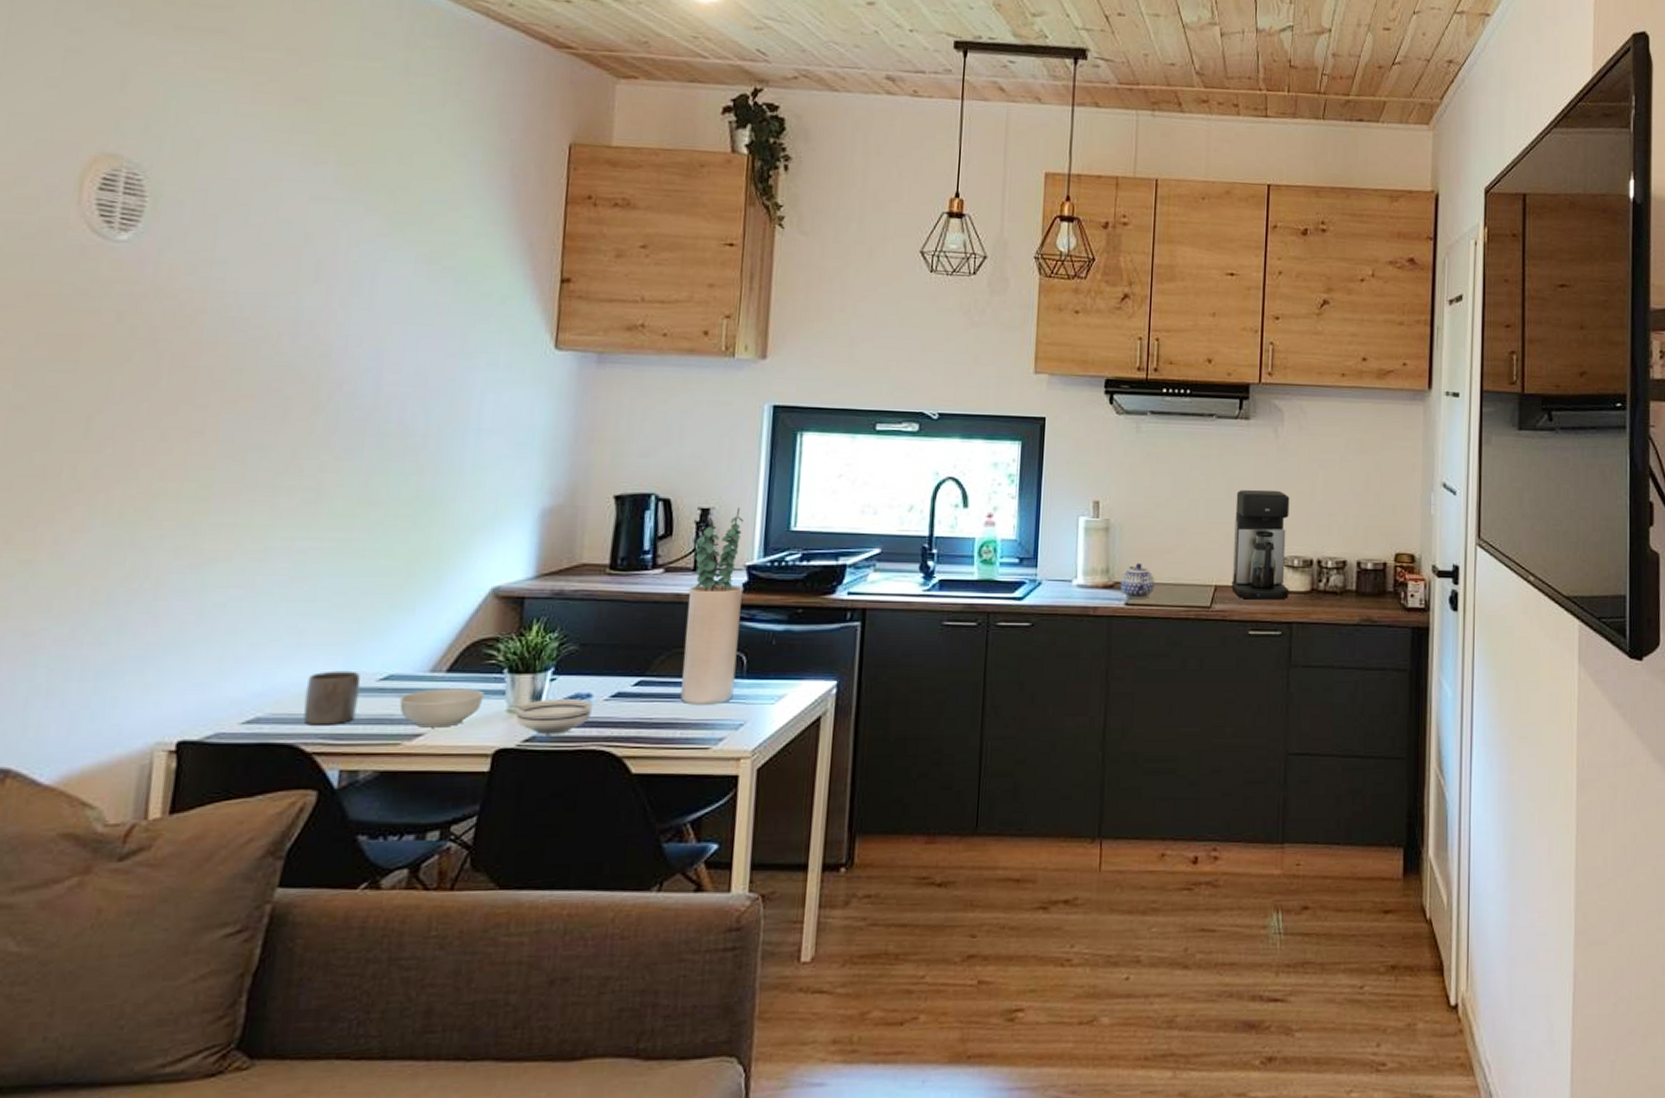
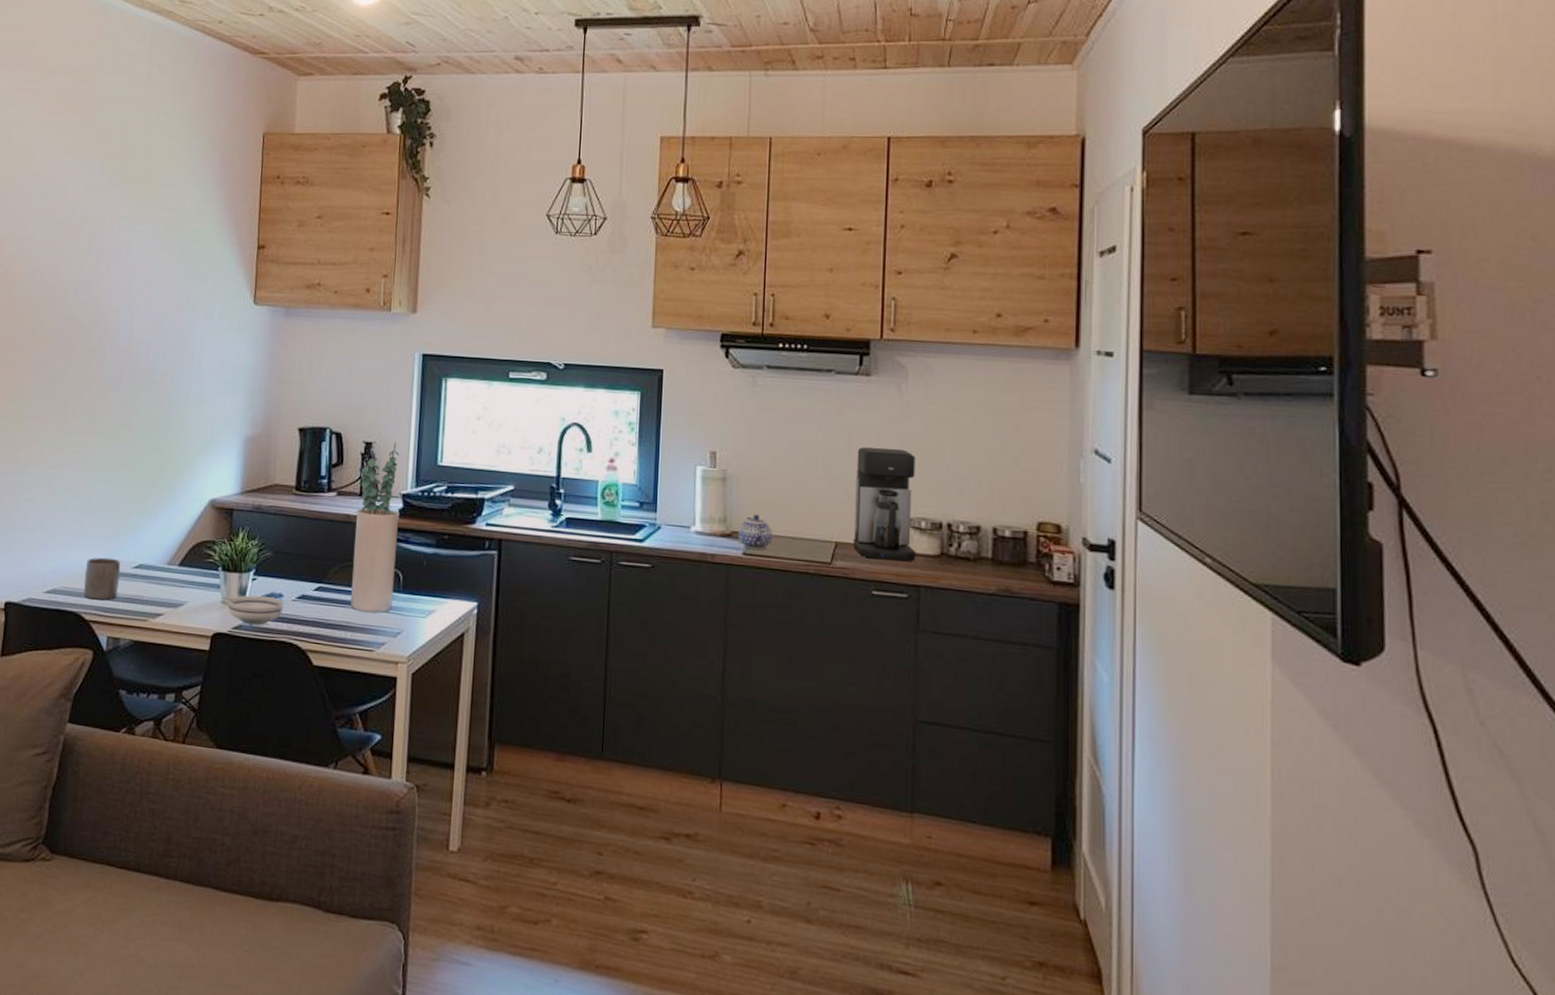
bowl: present [398,688,485,728] -> none [146,578,205,611]

